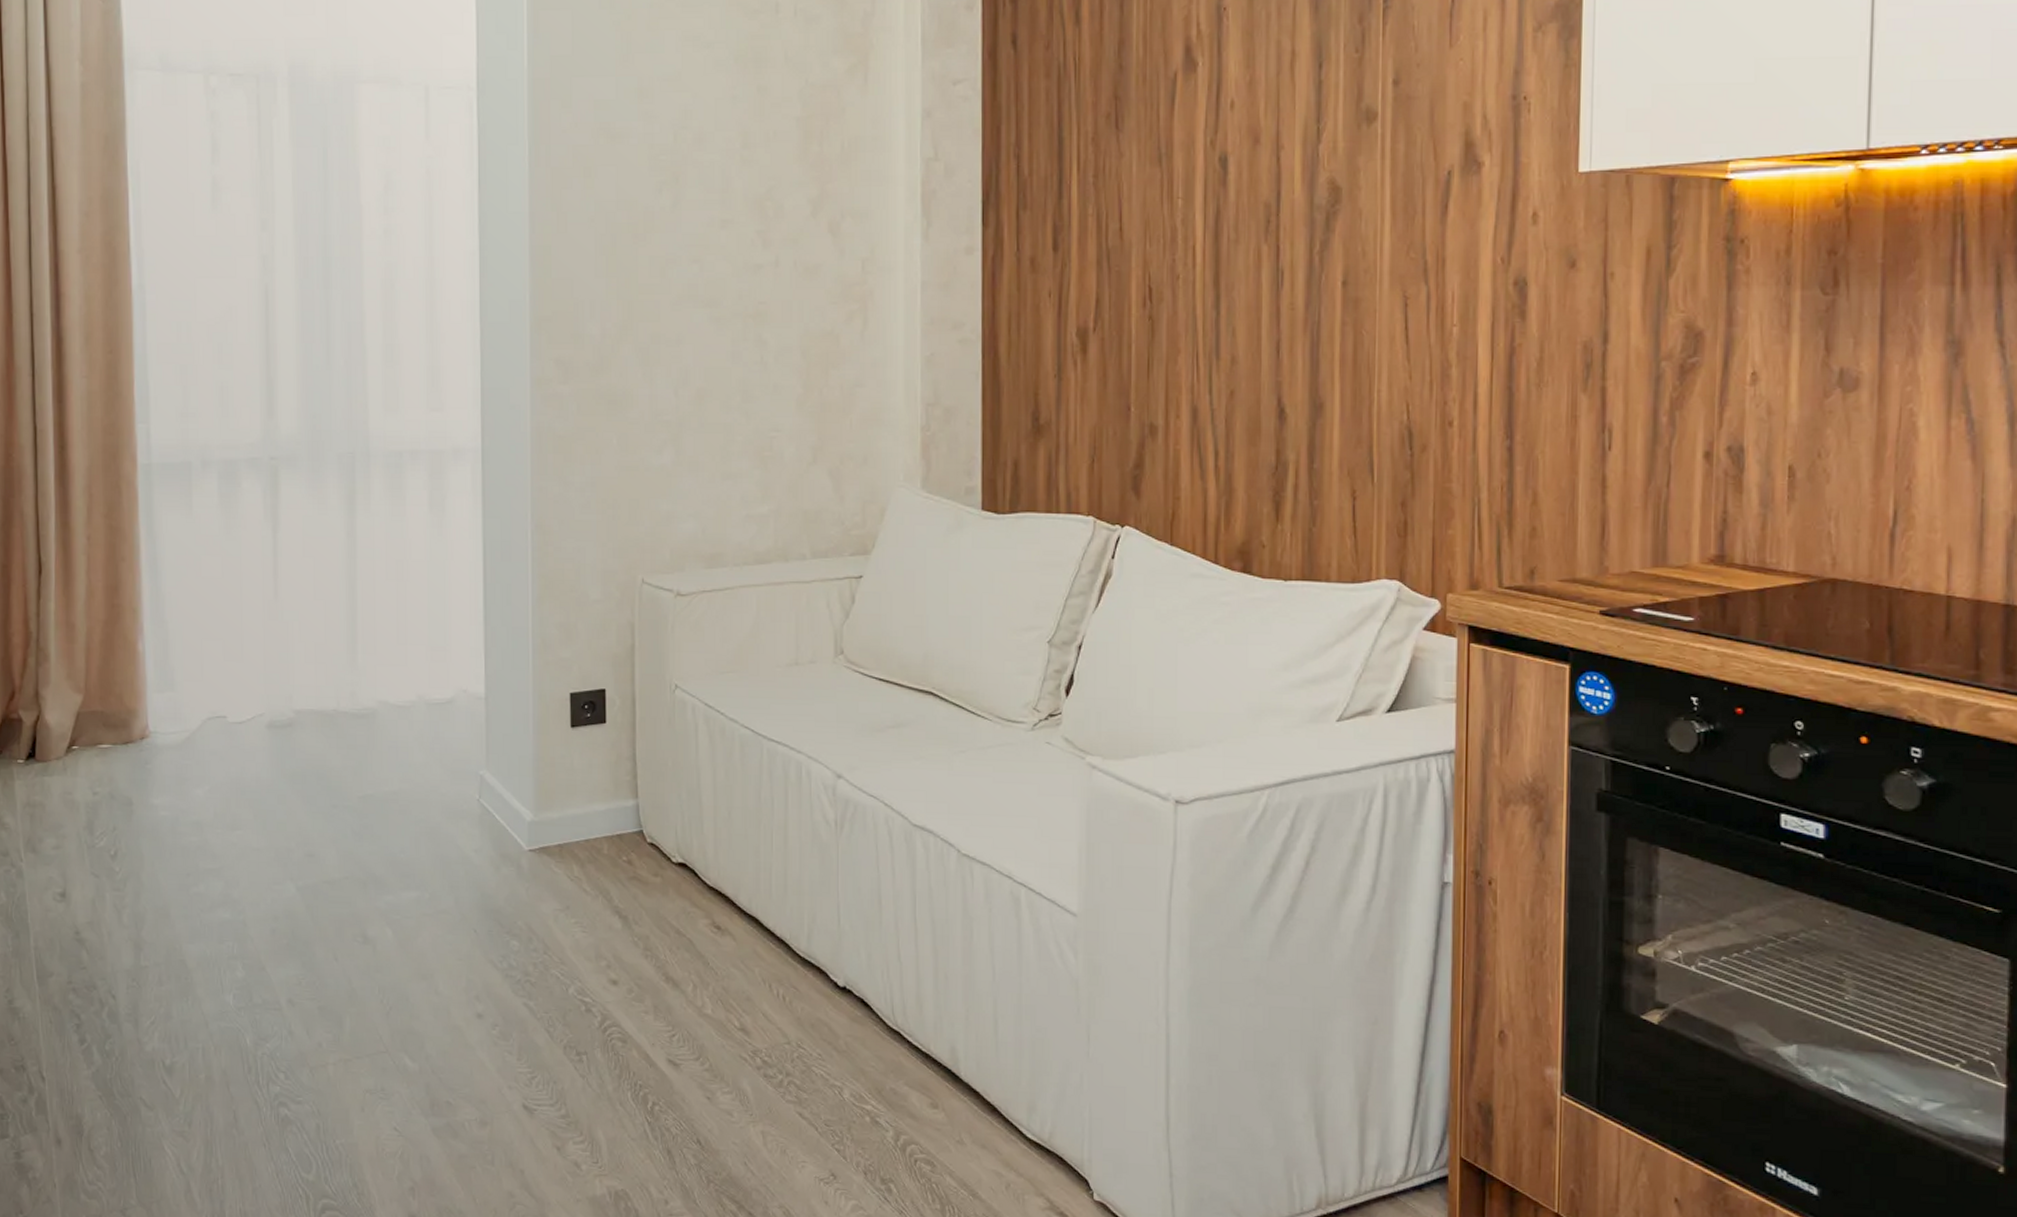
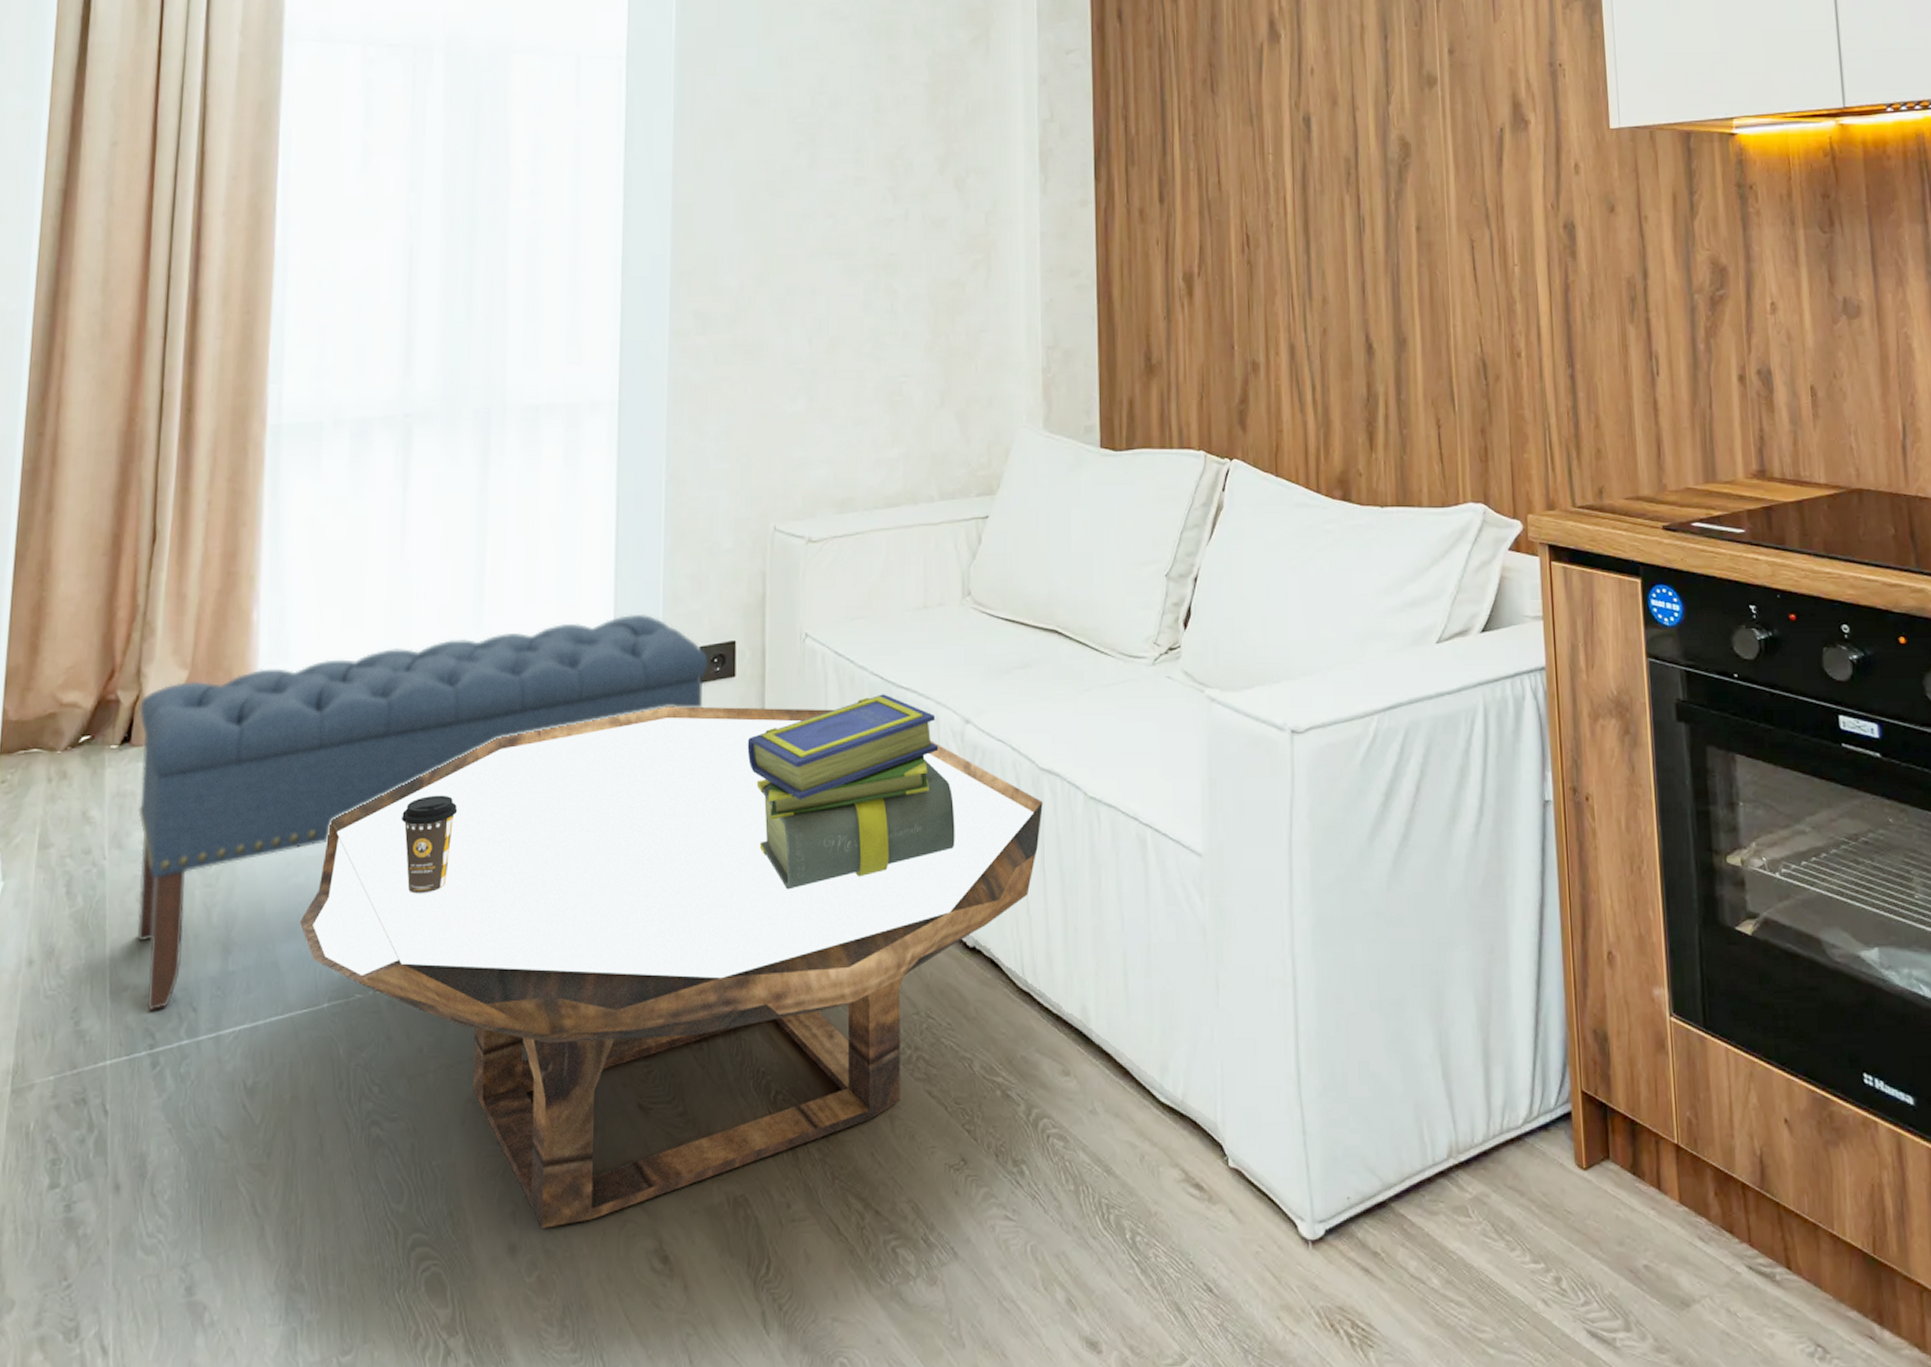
bench: none [41,659,579,996] -> present [137,613,708,1011]
coffee table: none [202,748,915,1204] -> present [299,706,1043,1228]
coffee cup: none [289,819,343,909] -> present [401,795,458,895]
stack of books: none [619,746,826,924] -> present [747,694,955,890]

